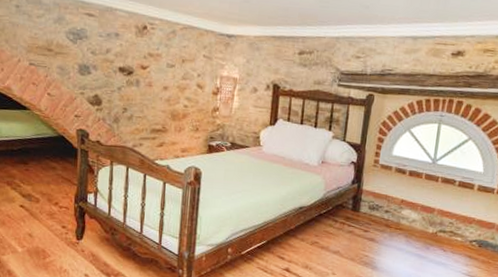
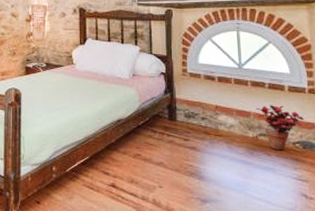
potted plant: none [442,203,487,248] -> present [256,105,304,151]

